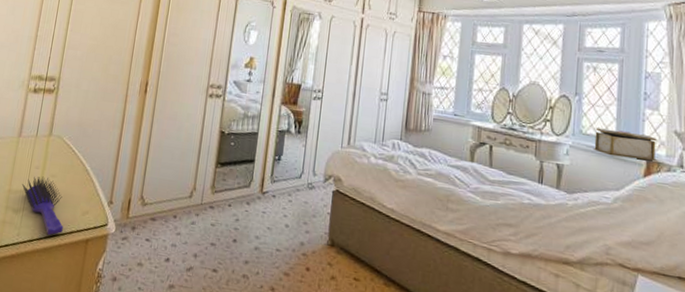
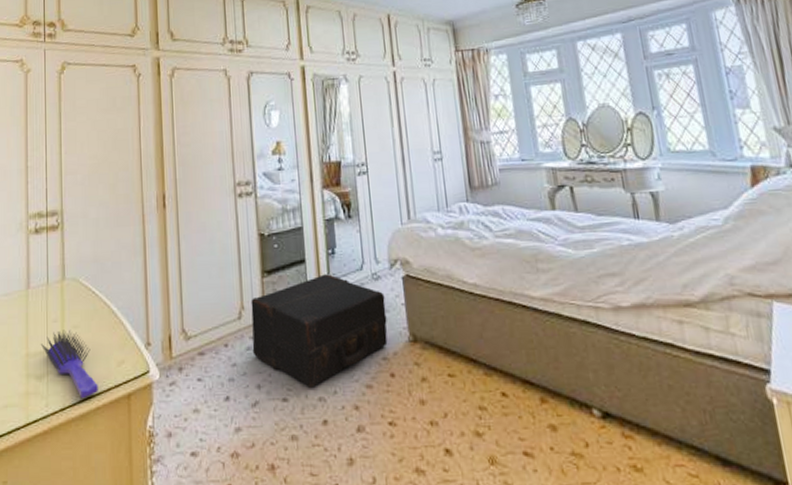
suitcase: none [195,175,315,266] -> present [251,274,388,388]
decorative box: present [593,128,657,162] -> none [684,138,762,171]

